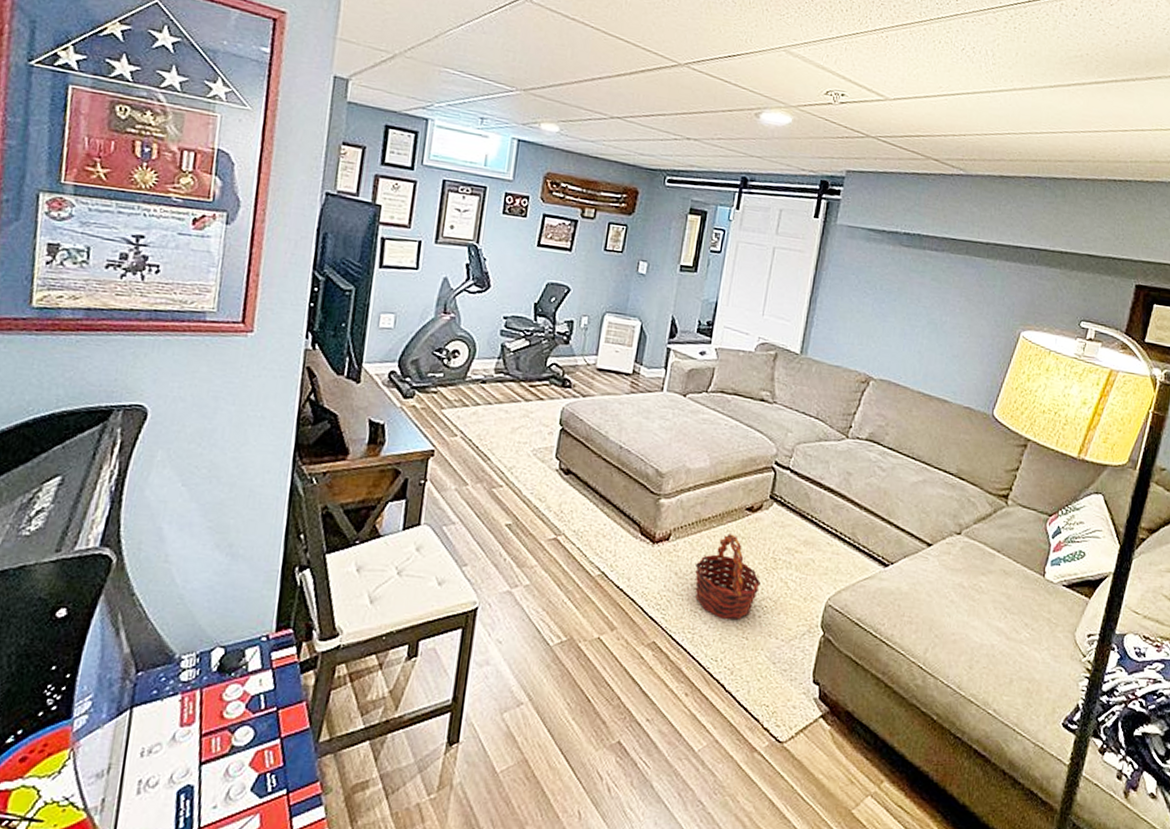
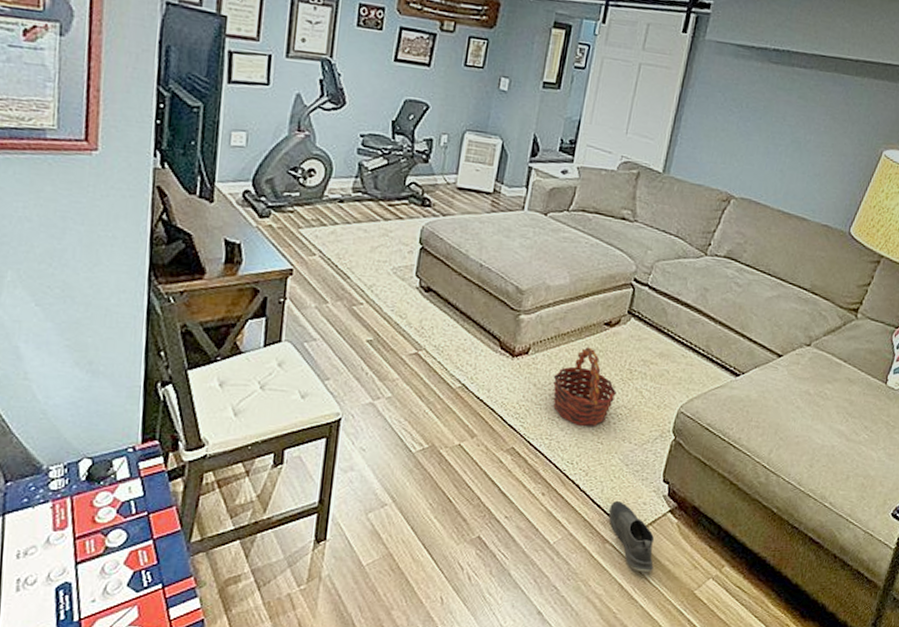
shoe: none [756,704,807,788] -> present [609,501,655,573]

